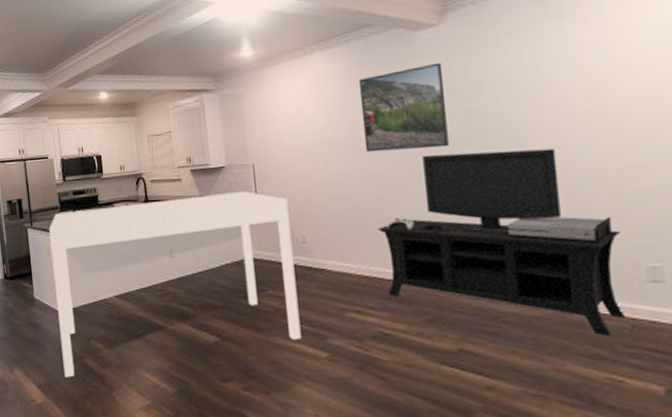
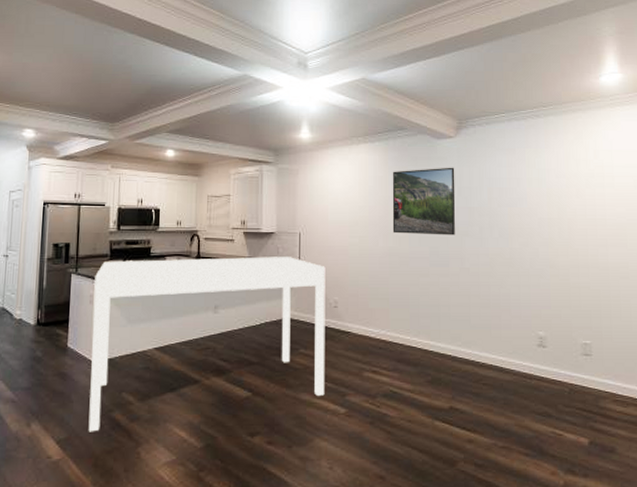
media console: present [377,148,625,337] -> none [396,240,567,398]

